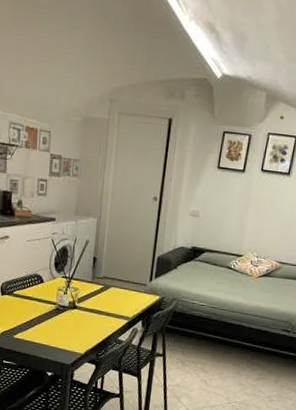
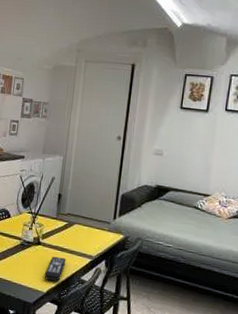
remote control: none [81,319,103,343] -> present [44,256,66,282]

